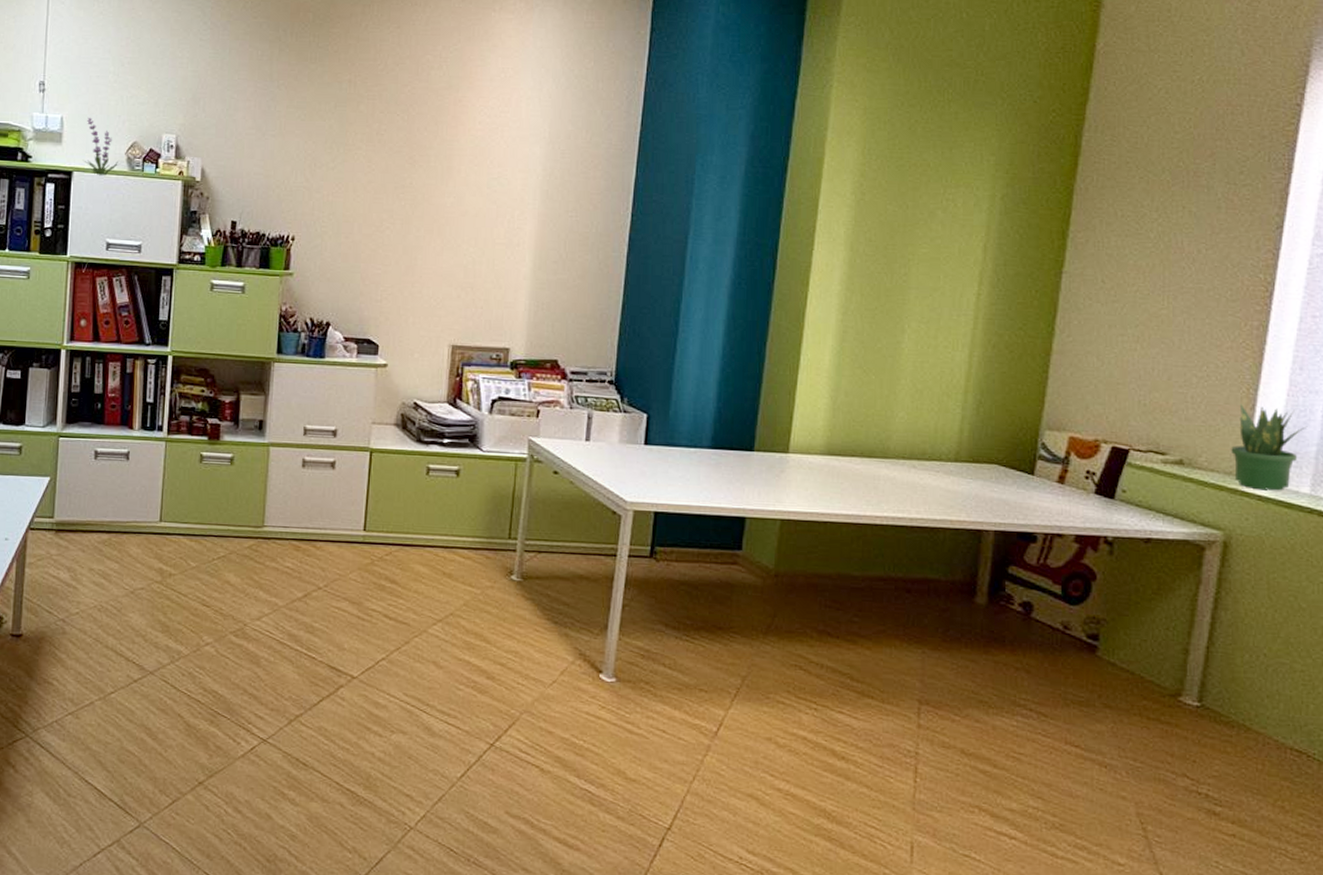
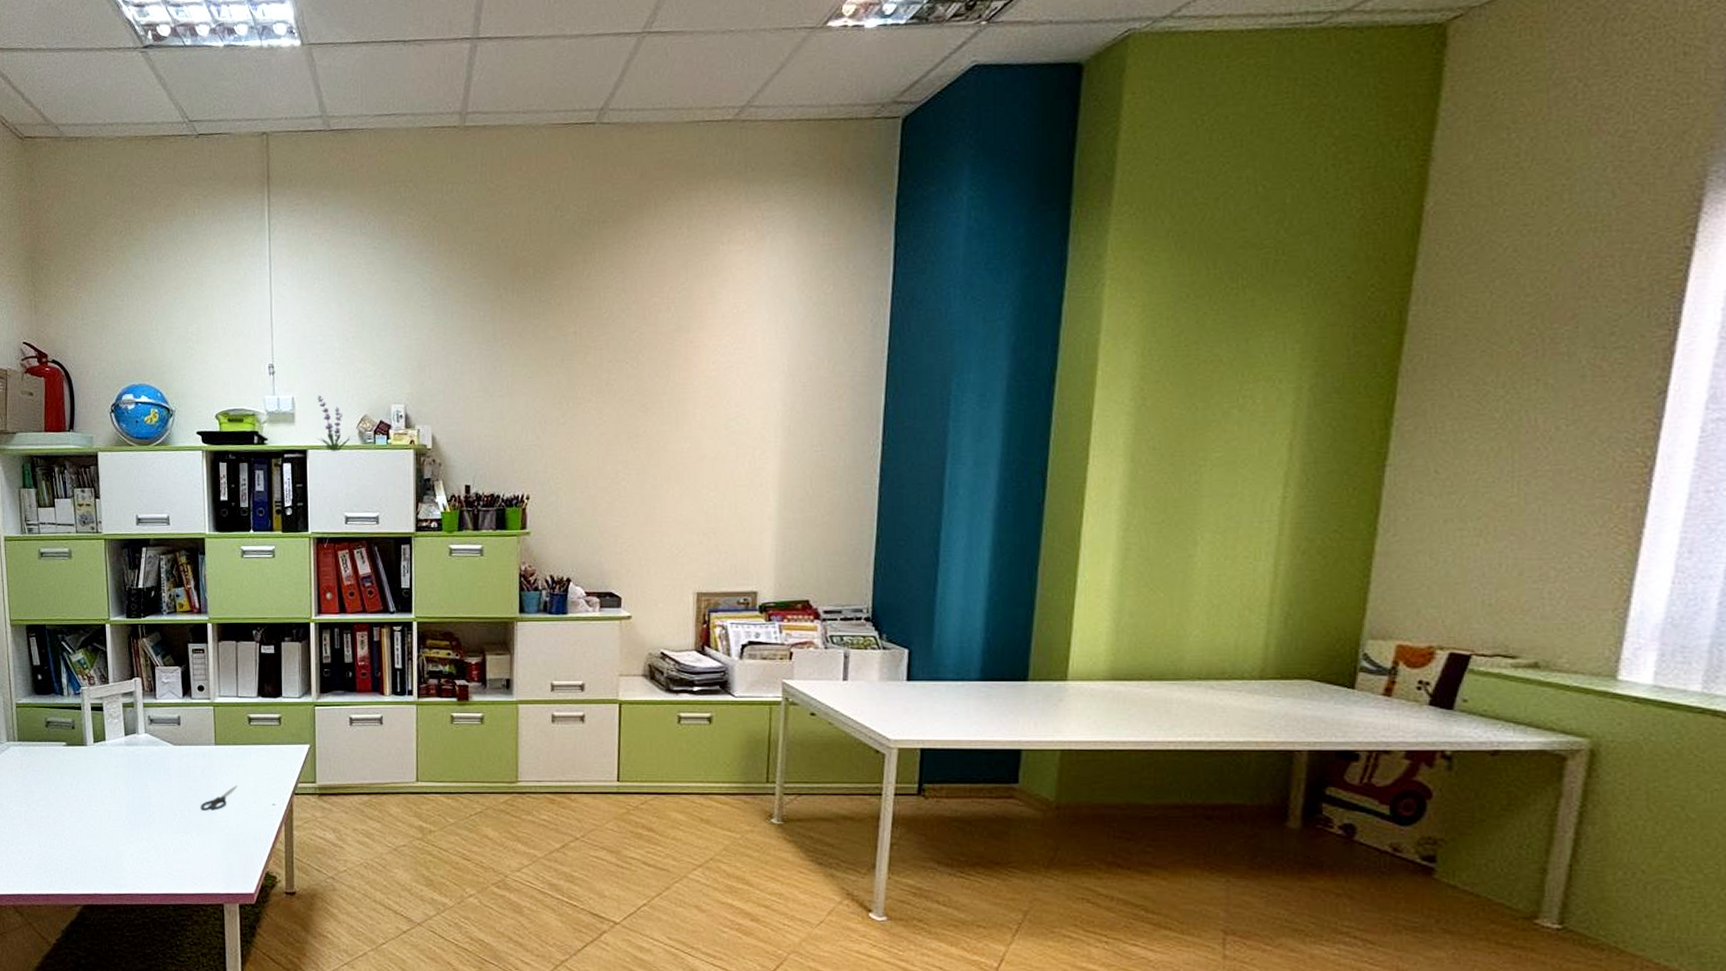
planter: present [1231,403,1308,491] -> none [1600,595,1699,691]

